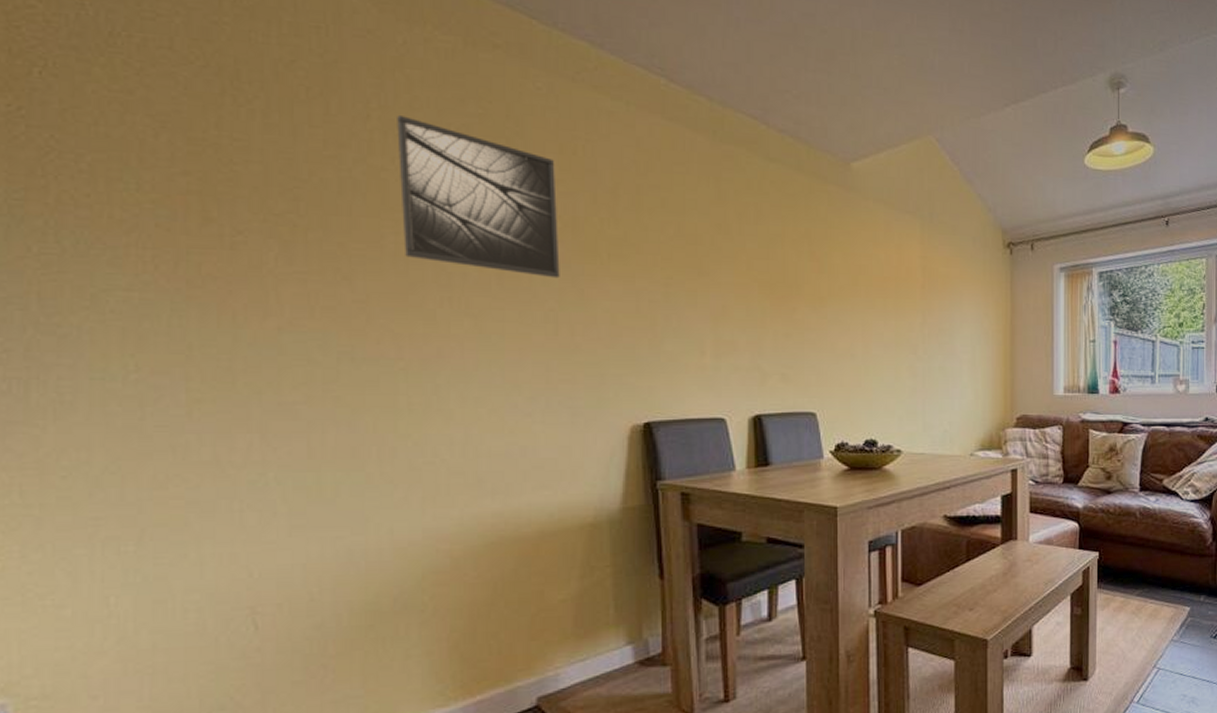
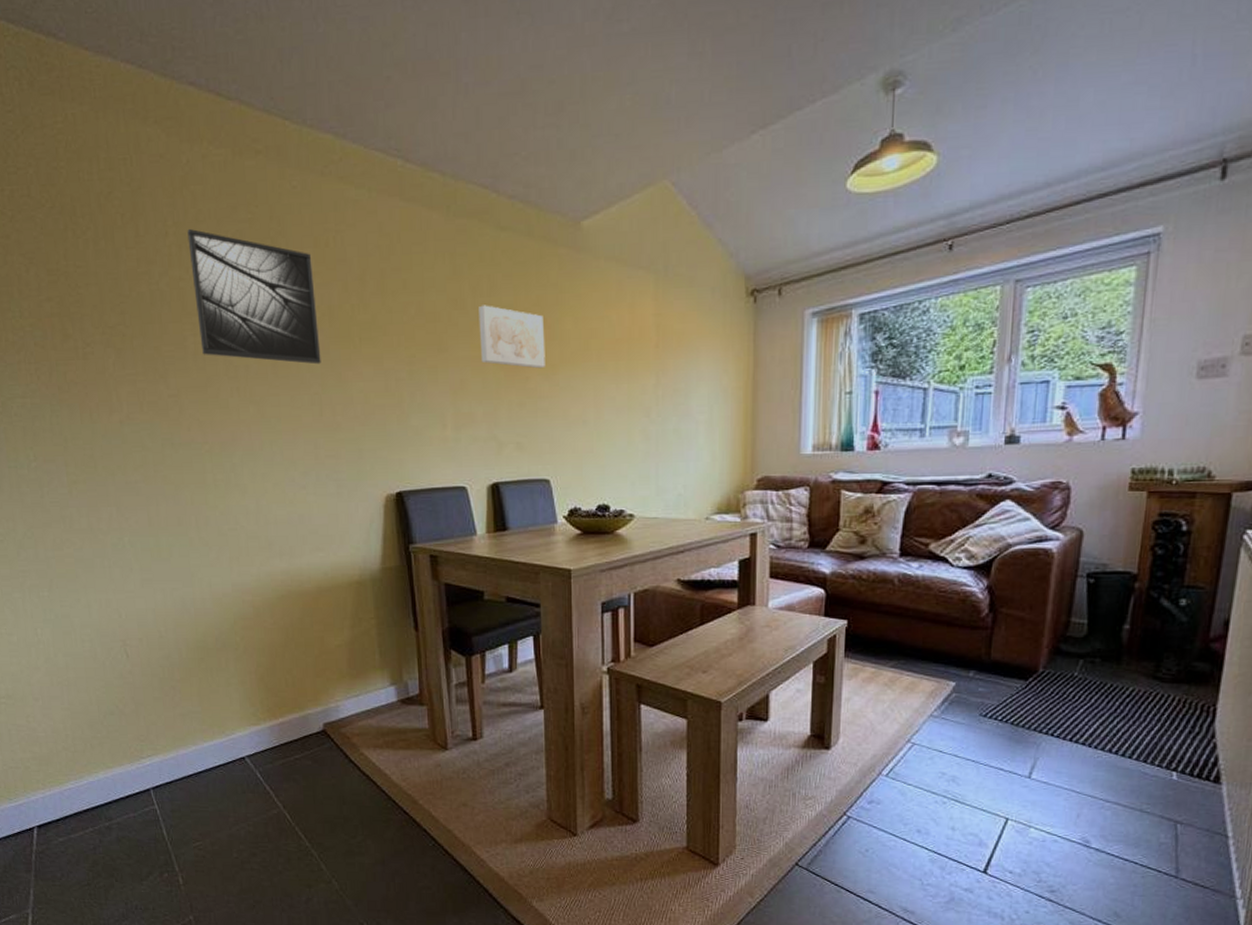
wall art: none [744,232,813,300] -> present [479,305,545,369]

